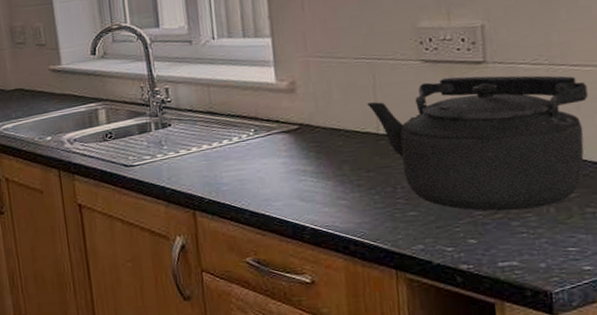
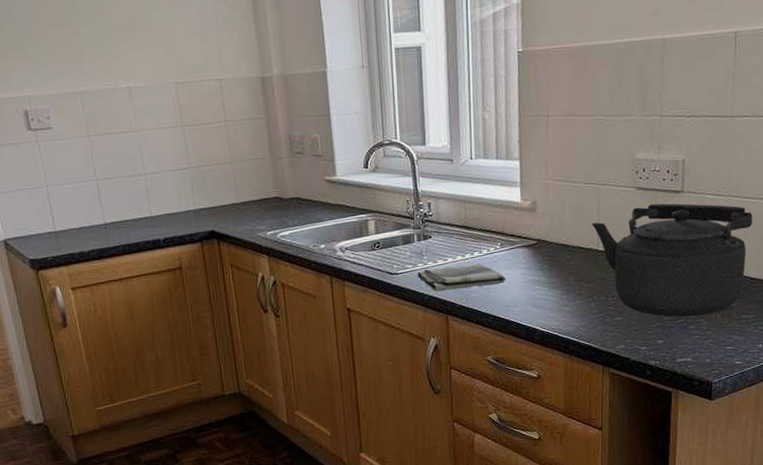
dish towel: none [156,152,264,184] -> present [417,263,506,291]

